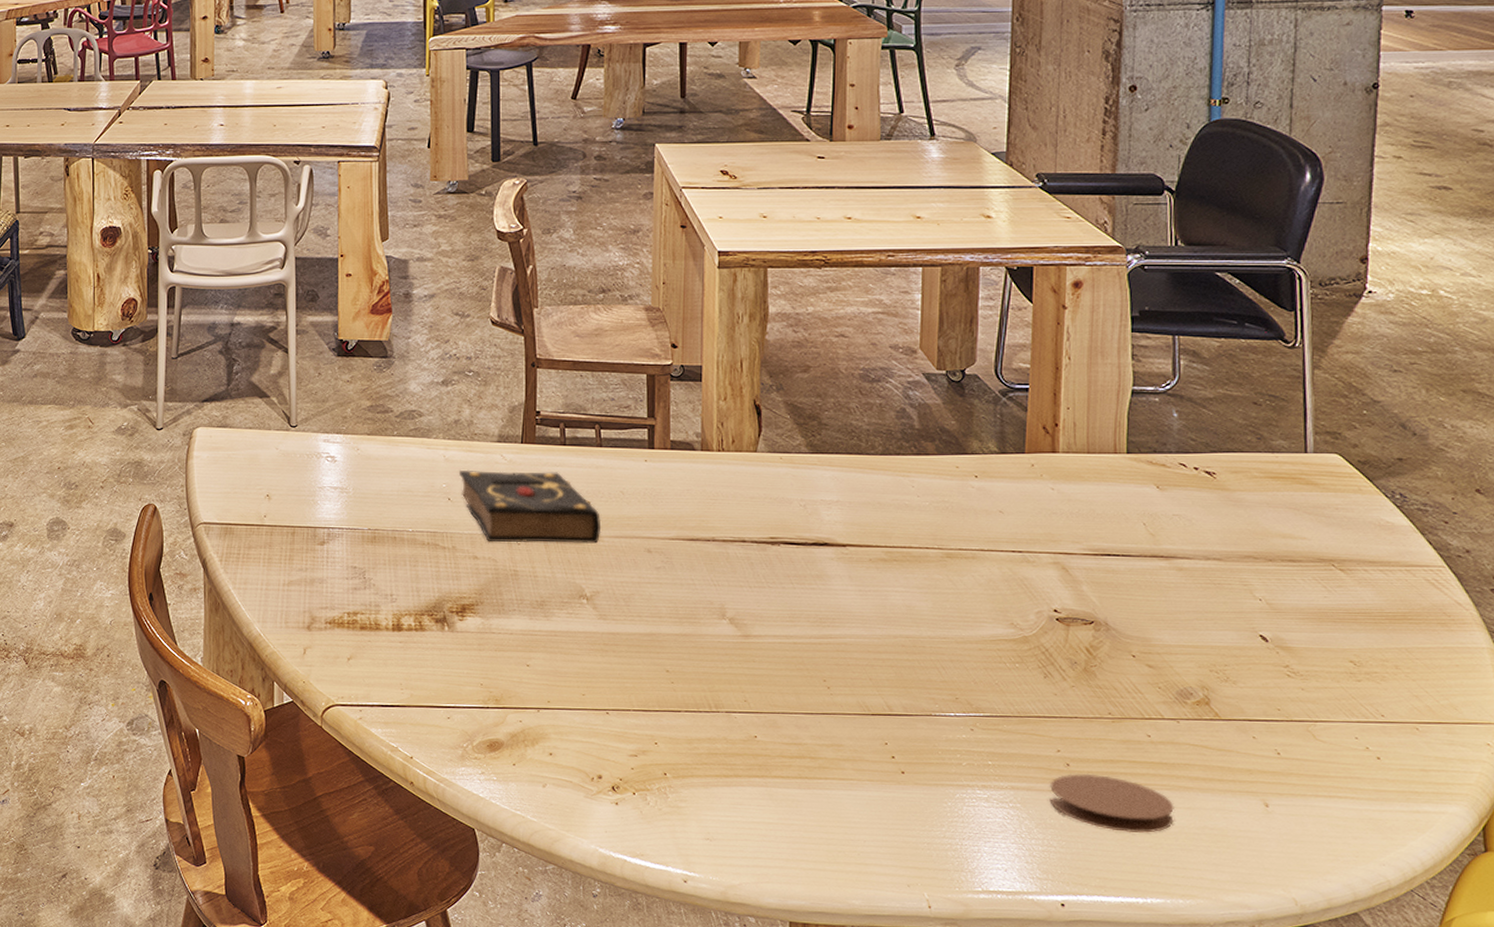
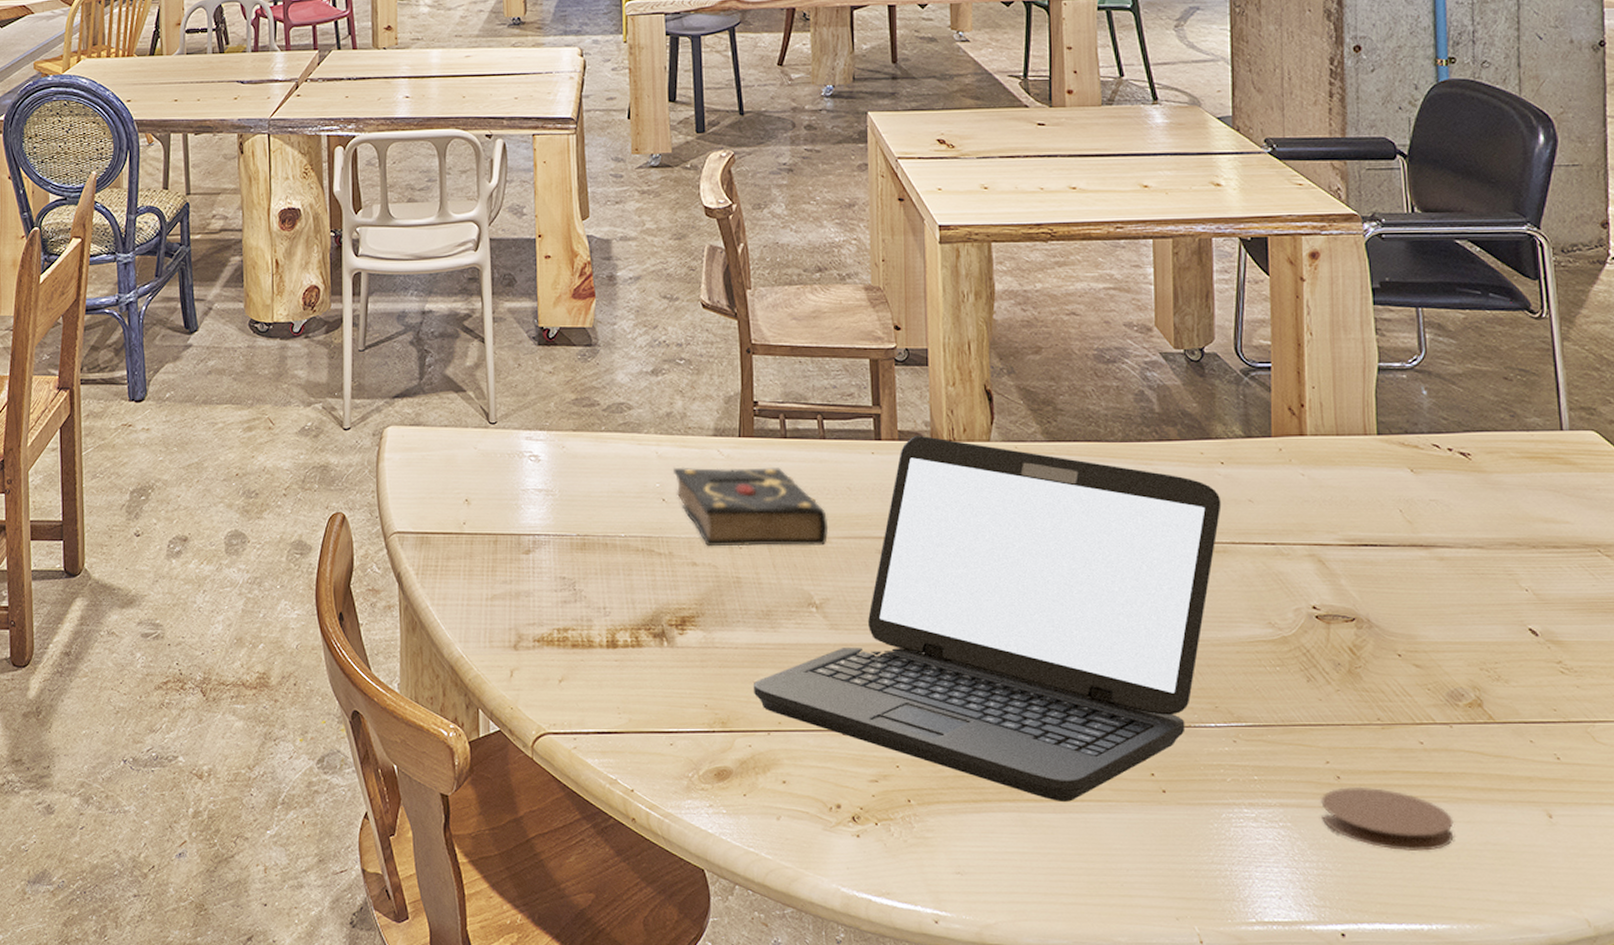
laptop: none [526,445,973,779] -> present [754,435,1222,802]

